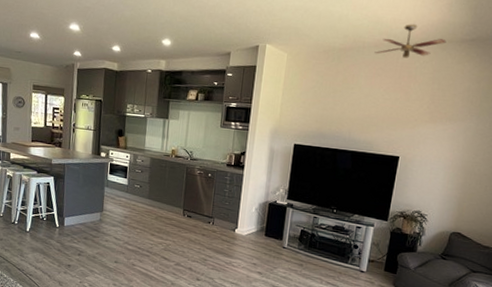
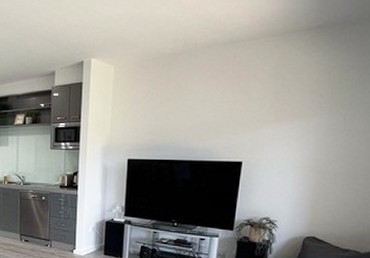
ceiling fan: present [374,24,446,58] -> none [208,17,289,56]

